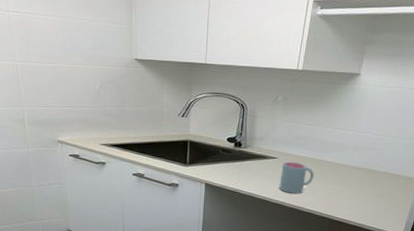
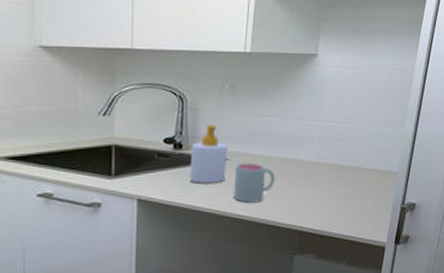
soap bottle: none [246,129,277,176] -> present [190,125,227,184]

